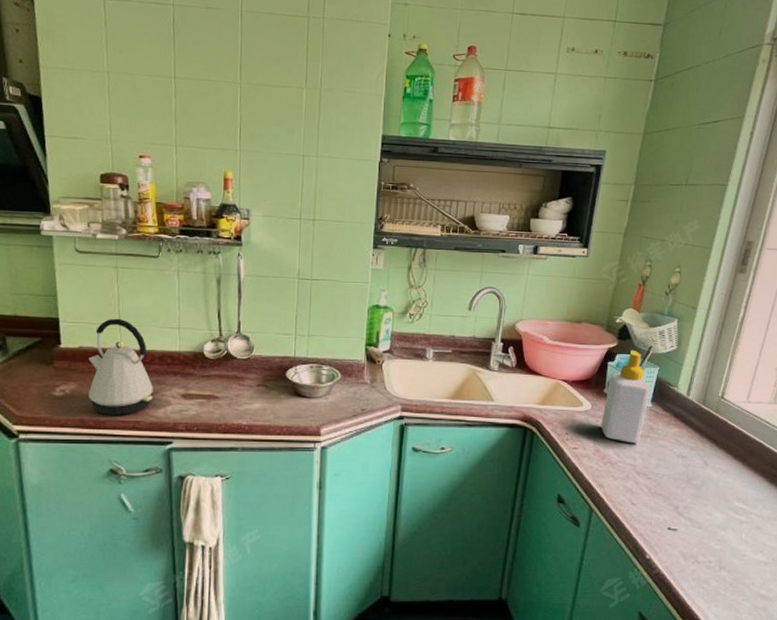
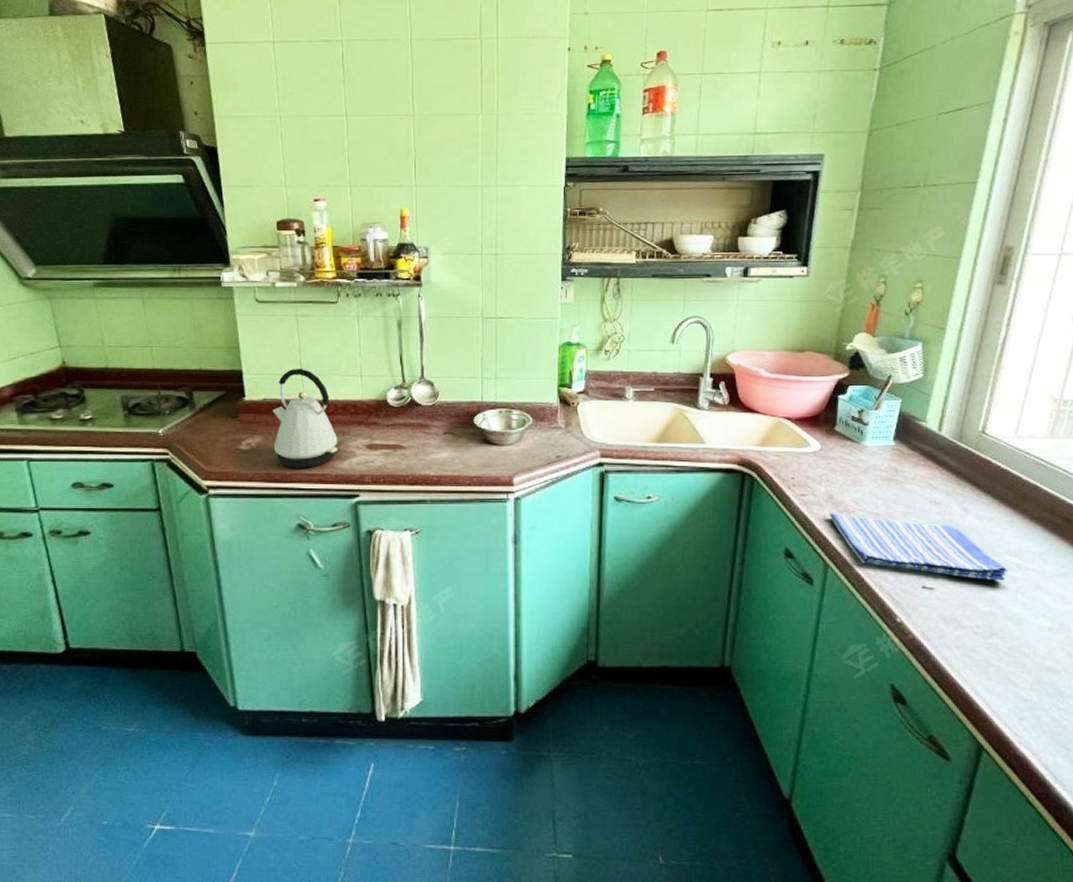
dish towel: none [596,464,736,522] -> present [830,513,1008,580]
soap bottle: present [601,350,650,444] -> none [833,380,892,489]

